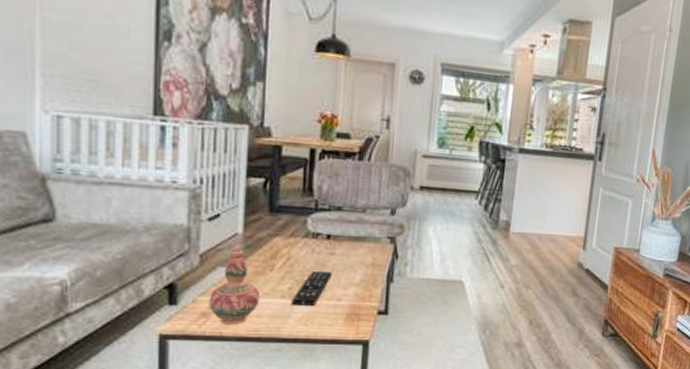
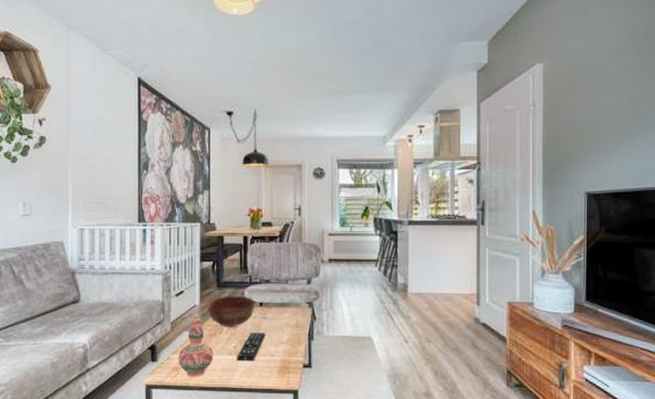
bowl: none [253,223,321,265] -> present [207,295,255,328]

